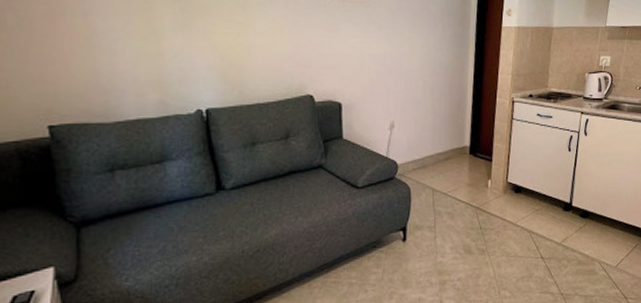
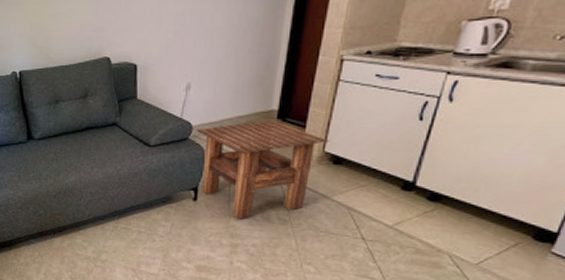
side table: none [400,156,511,255] -> present [195,120,330,219]

